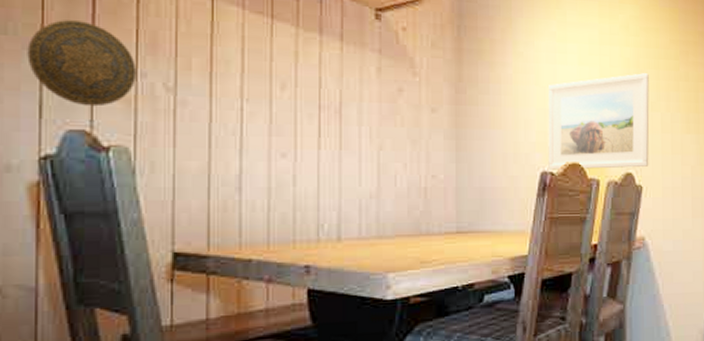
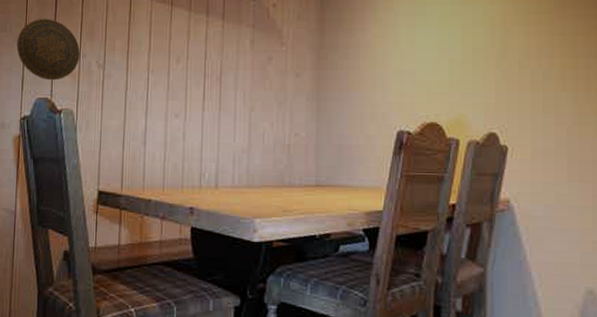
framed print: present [548,73,650,170] -> none [405,30,517,129]

